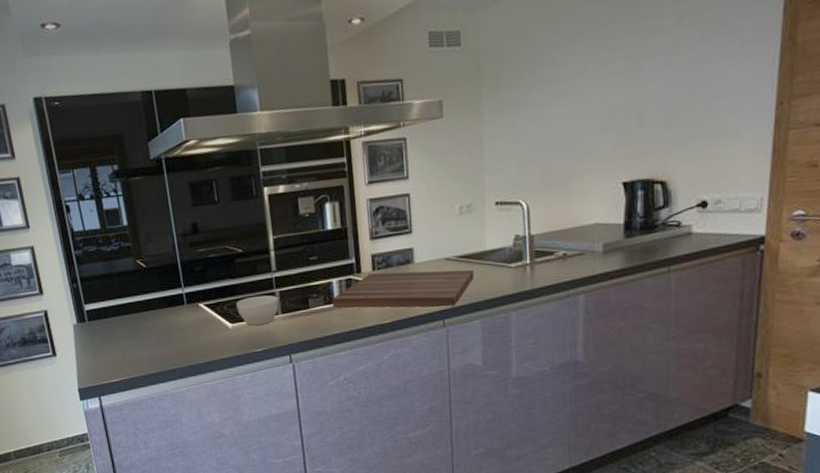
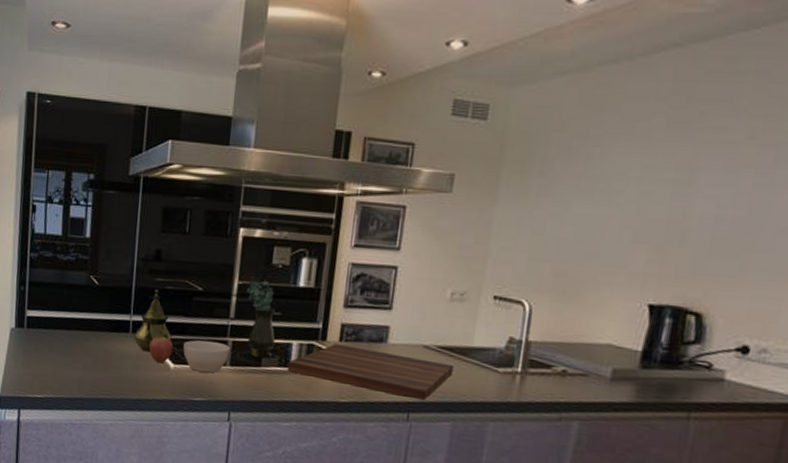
teapot: none [190,259,225,318] -> present [134,289,172,352]
fruit: none [205,297,228,326] -> present [149,332,174,363]
vase: none [282,229,318,302] -> present [247,276,276,359]

